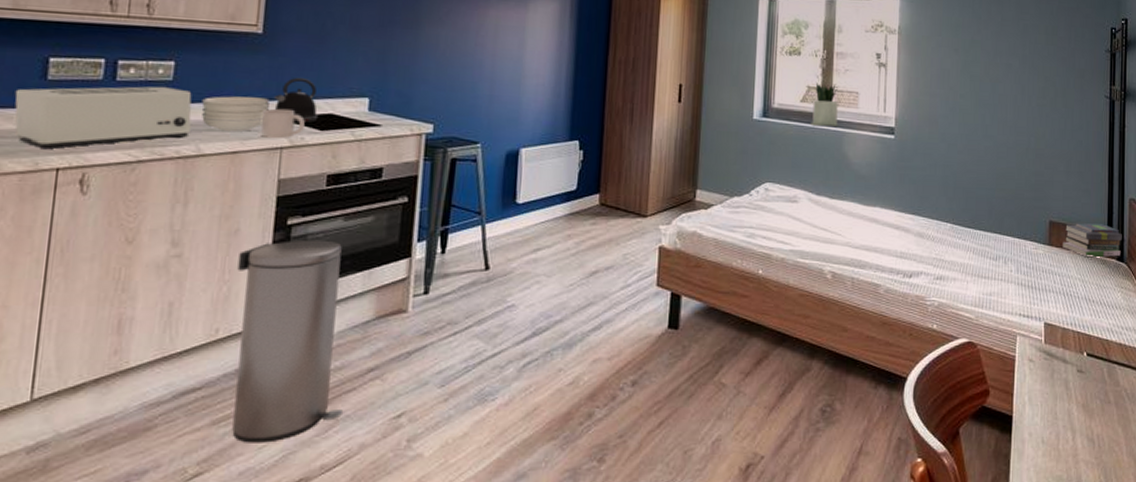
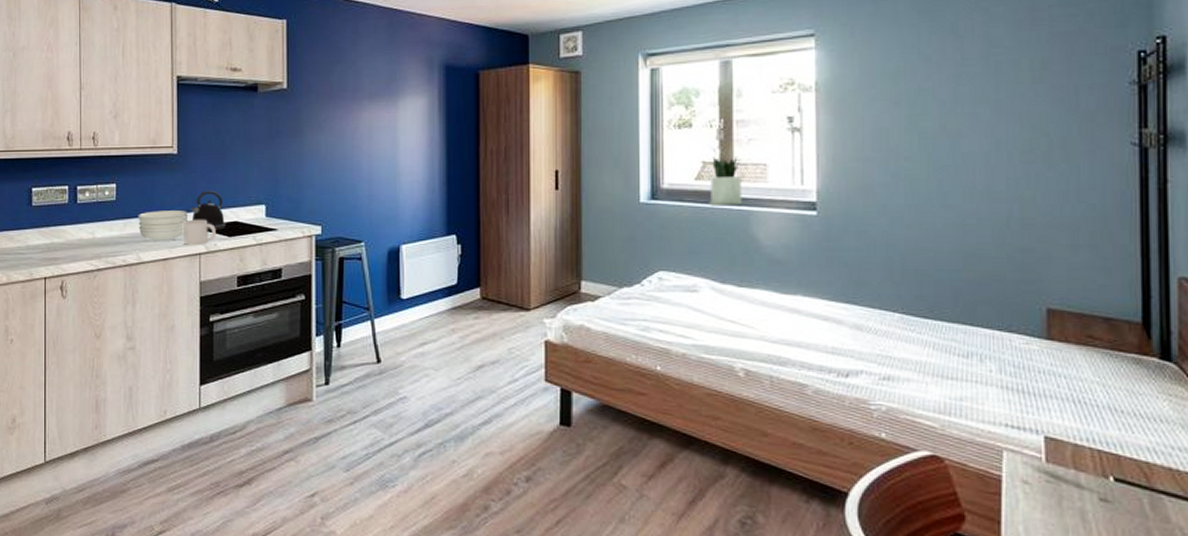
toaster: present [14,86,192,149] -> none [13,205,132,261]
pedal bin: present [232,239,344,443] -> none [176,334,267,510]
books: present [1063,223,1122,258] -> none [1069,311,1168,355]

